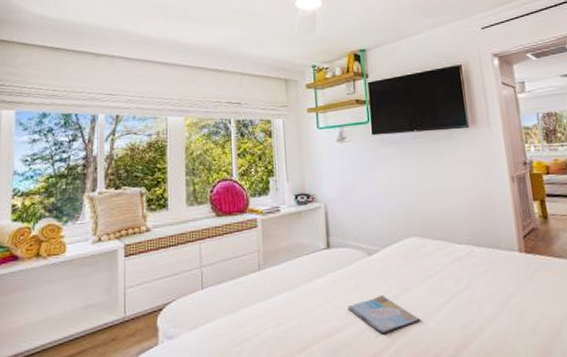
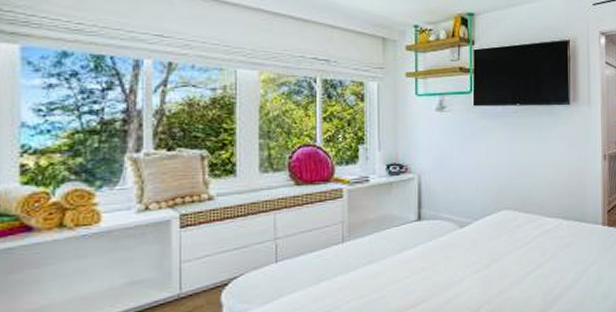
book: present [348,294,420,335] -> none [435,265,505,303]

